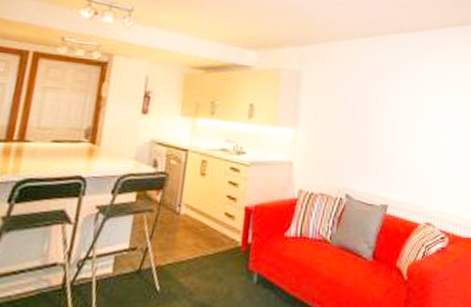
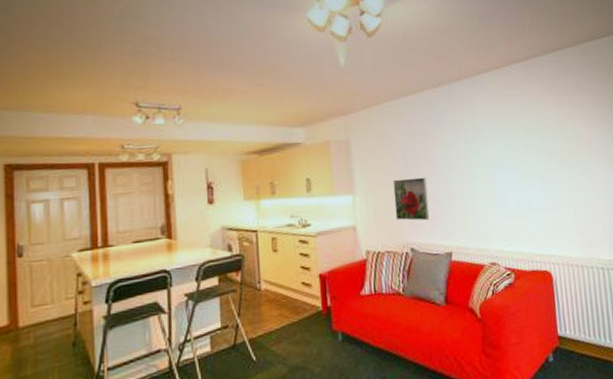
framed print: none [336,120,373,168] -> present [393,177,430,221]

